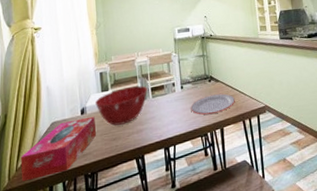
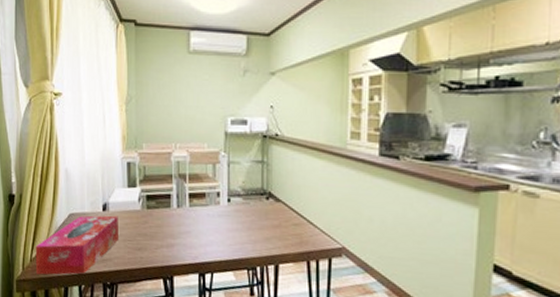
mixing bowl: present [95,86,148,125] -> none [120,187,185,233]
plate: present [190,93,235,115] -> none [237,217,300,244]

